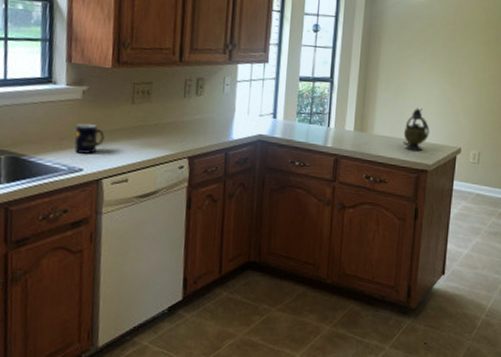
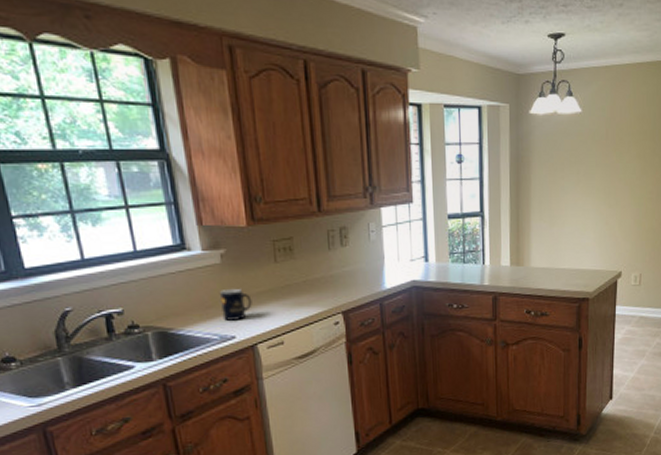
teapot: present [403,108,430,152] -> none [561,234,588,280]

